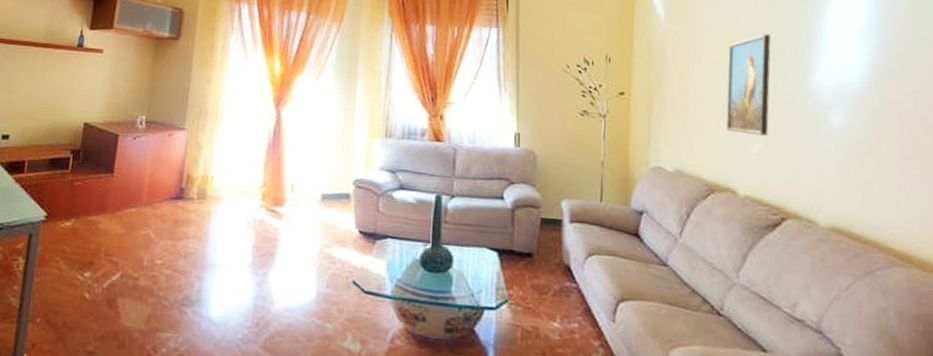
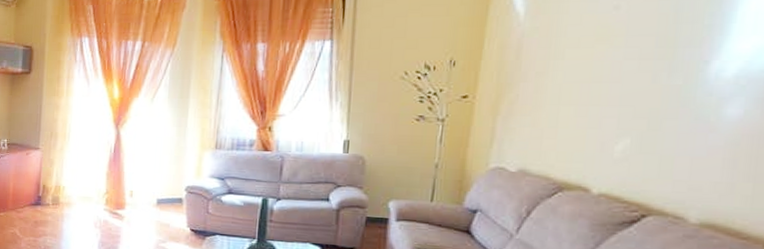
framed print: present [726,33,771,136] -> none [587,22,659,132]

